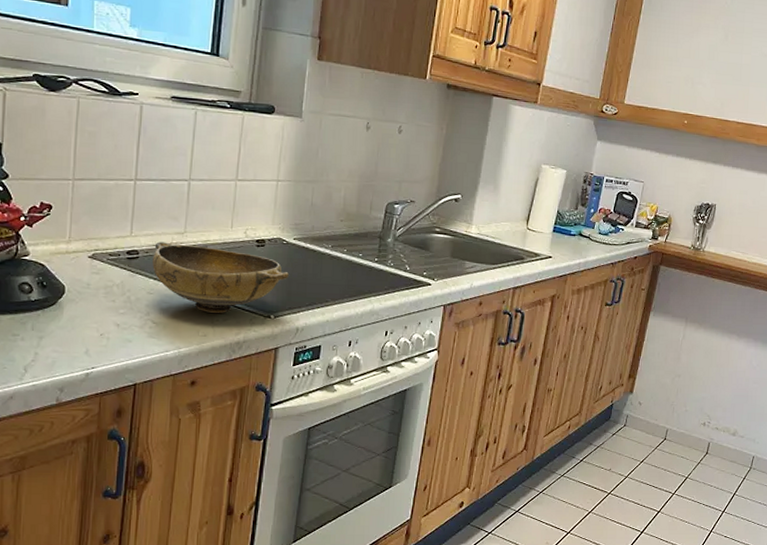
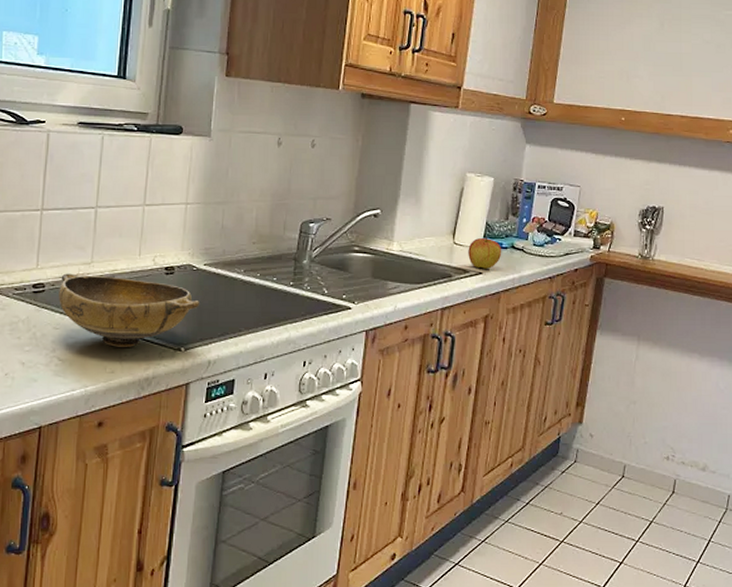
apple: none [540,223,571,254] -> present [468,236,502,269]

